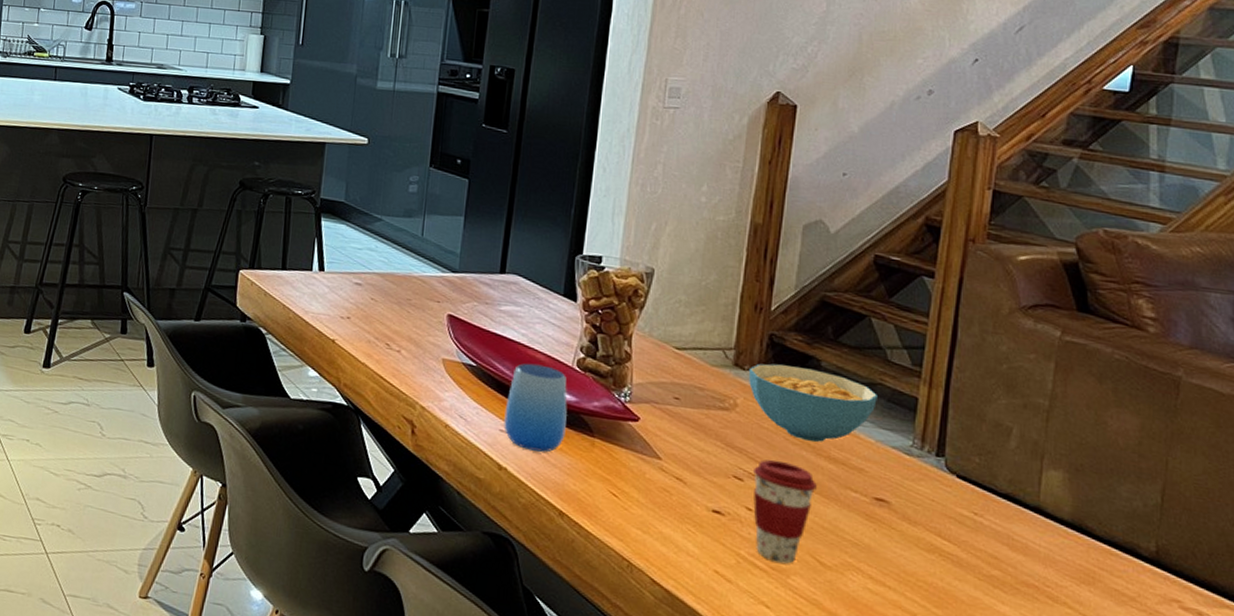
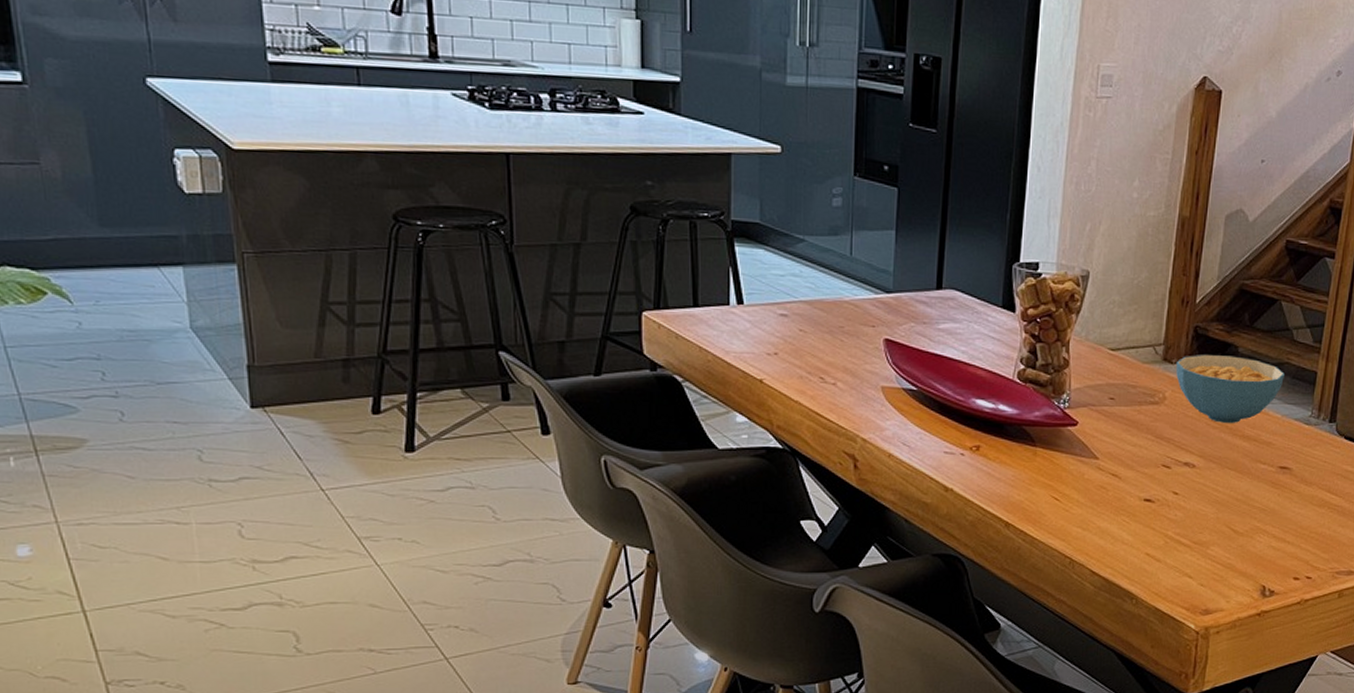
cup: present [503,363,567,453] -> none [948,381,1010,468]
coffee cup: present [753,459,817,564] -> none [1179,445,1233,537]

